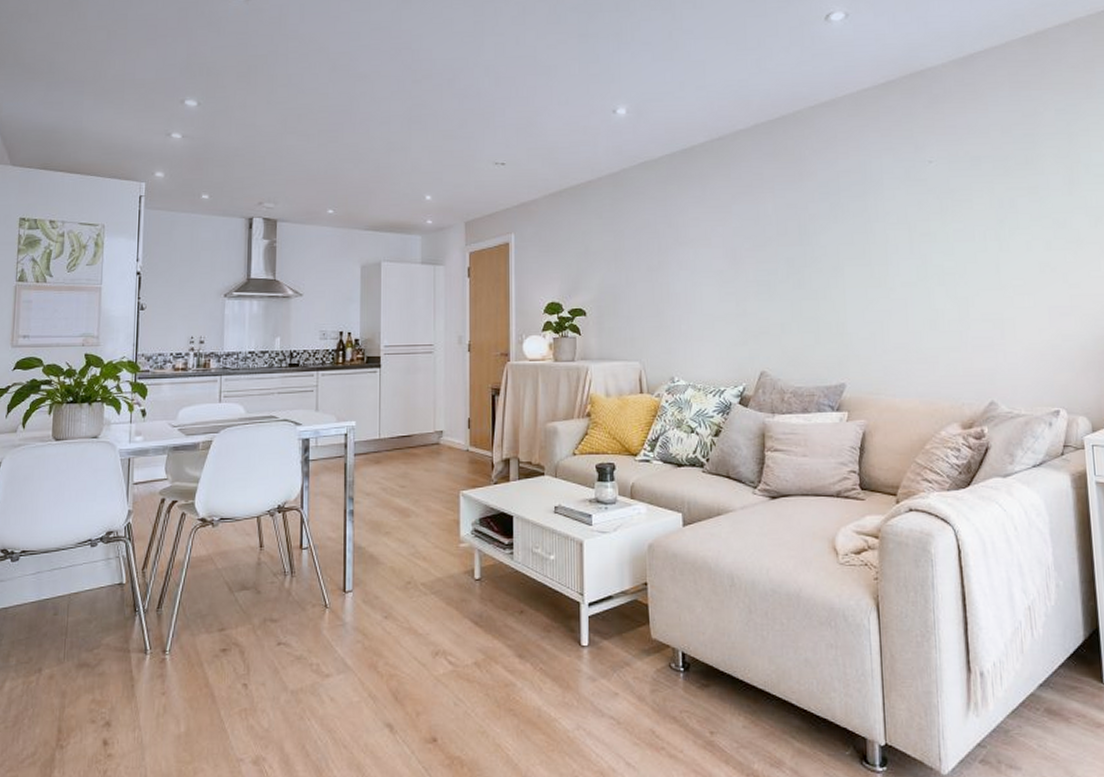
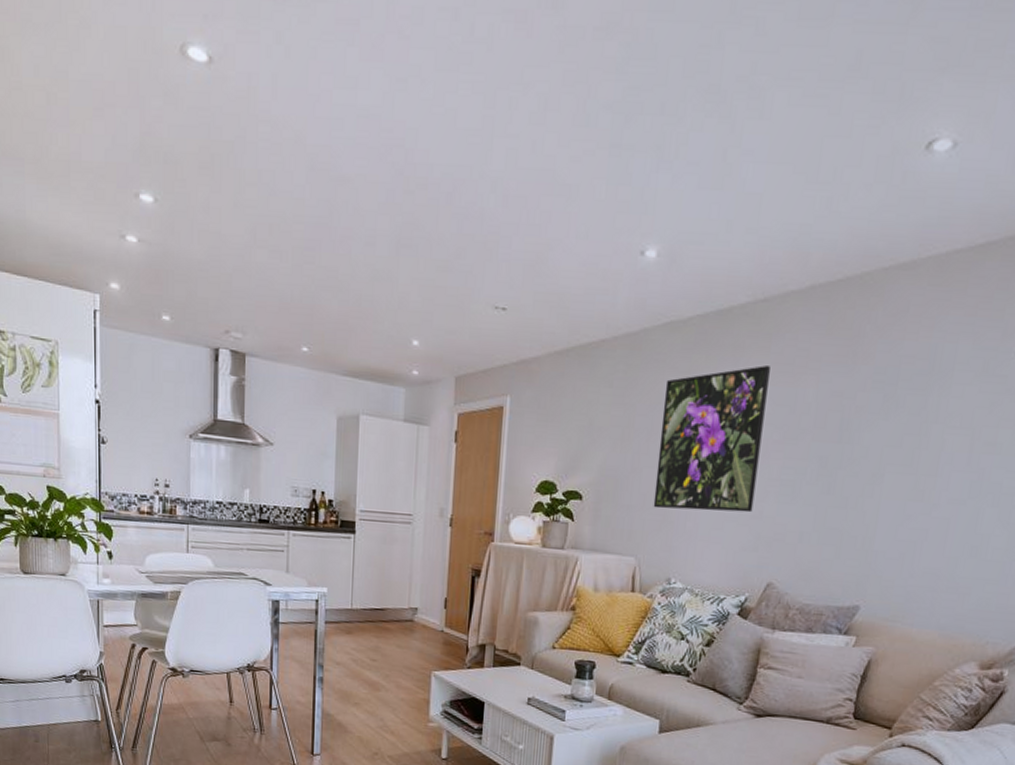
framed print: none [647,189,737,316] -> present [653,365,770,513]

